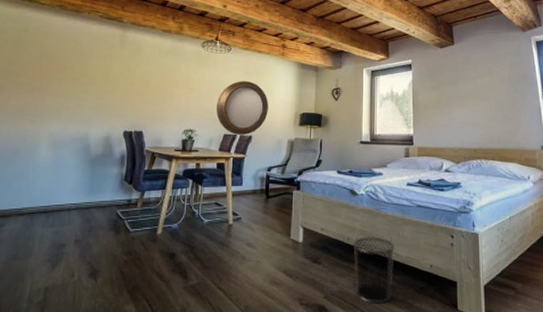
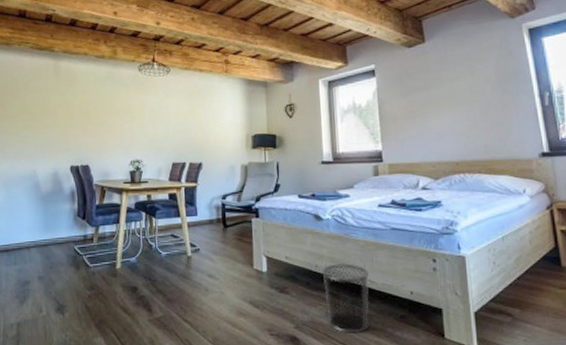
home mirror: present [216,81,268,135] -> none [161,104,217,163]

